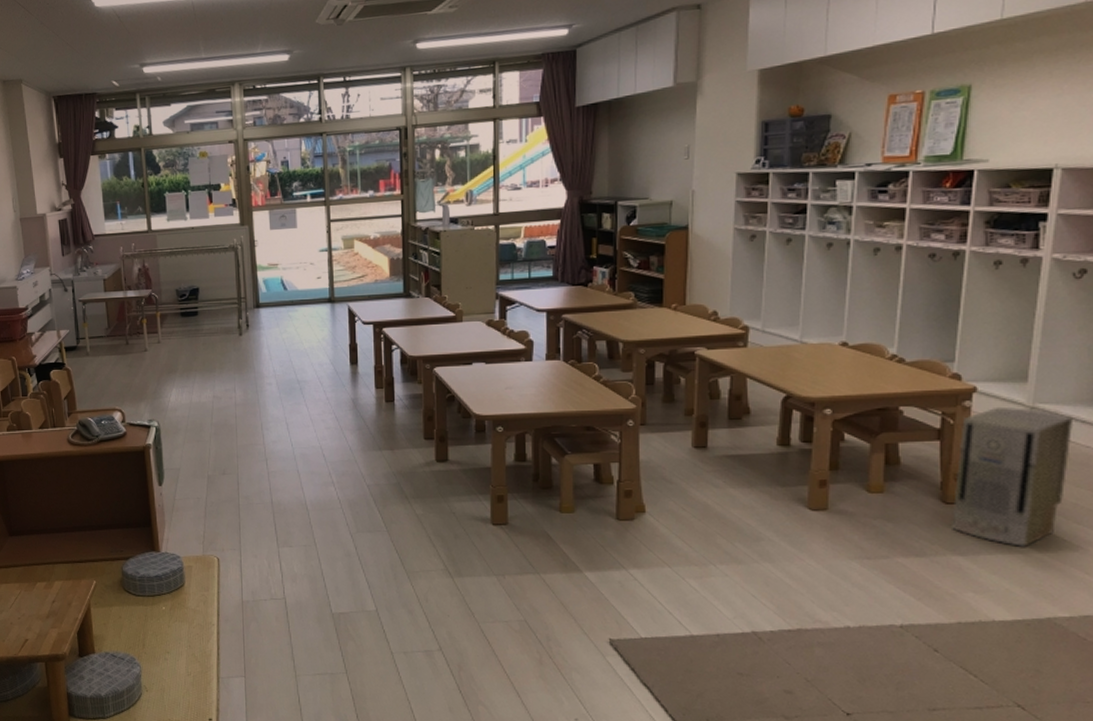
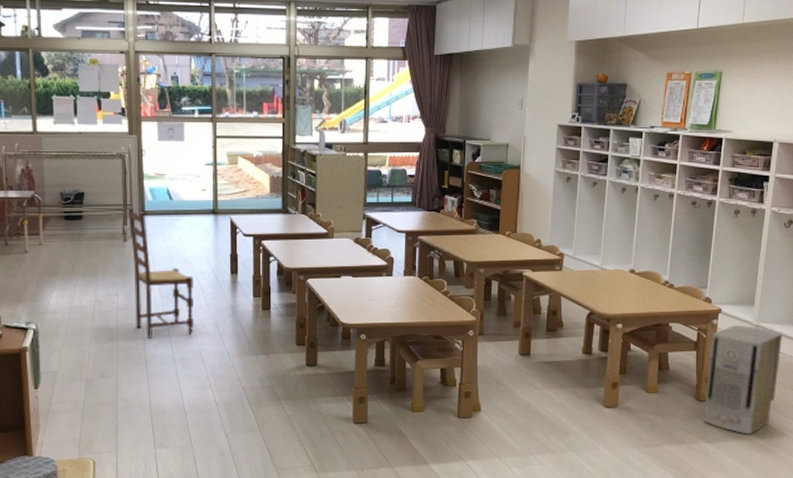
dining chair: none [243,300,314,435] -> present [128,207,195,339]

